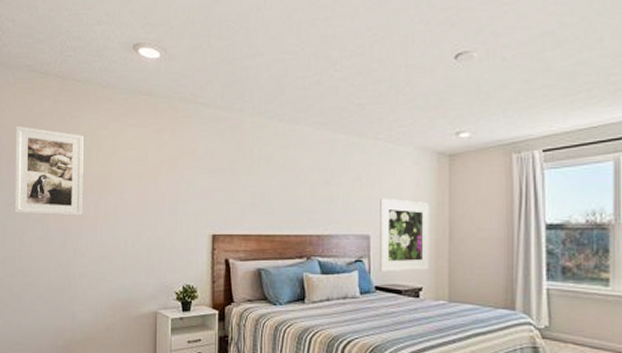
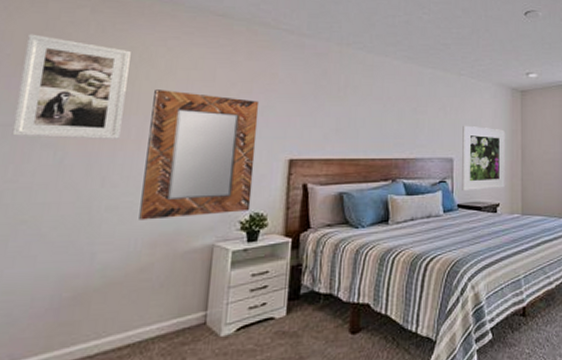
home mirror: none [102,170,184,287] -> present [139,89,260,220]

